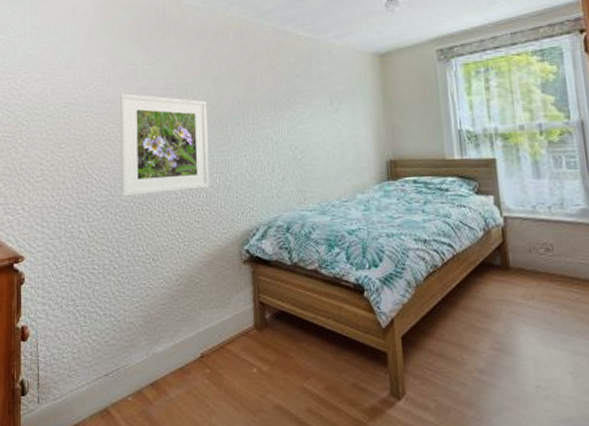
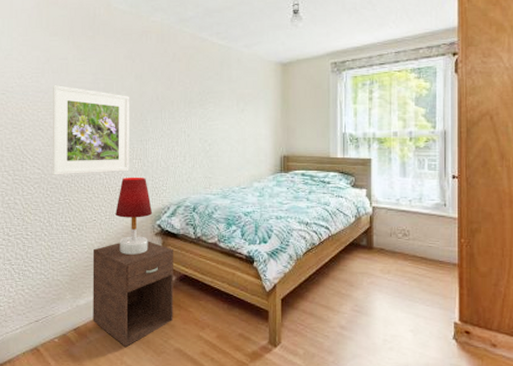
nightstand: none [170,270,271,405] -> present [92,241,173,347]
table lamp: none [195,193,240,288] -> present [115,177,153,255]

